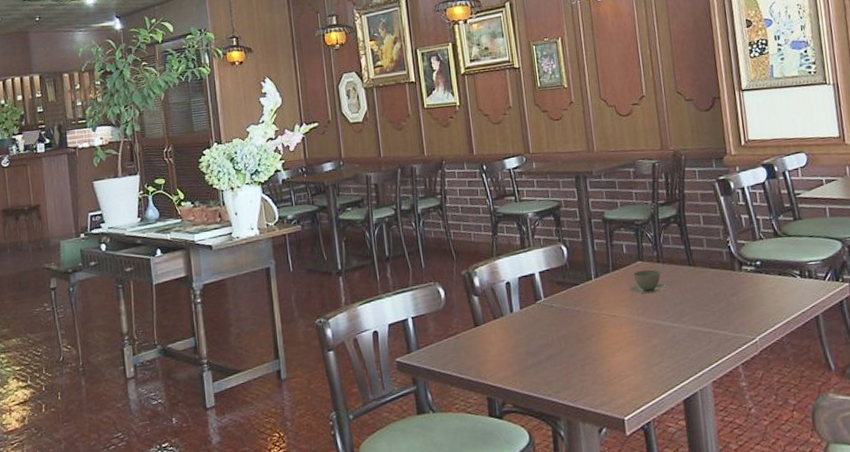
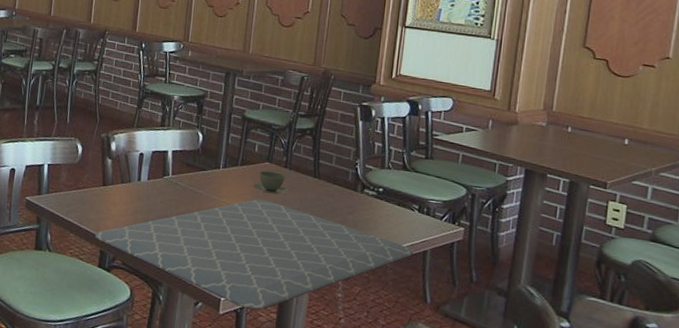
placemat: none [477,301,807,423] -> present [94,199,415,310]

